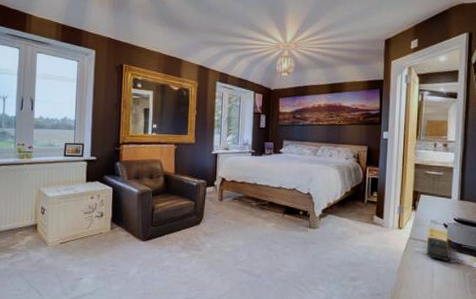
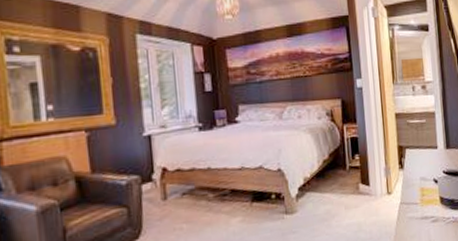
remote control: present [426,237,451,261] -> none [419,197,446,223]

